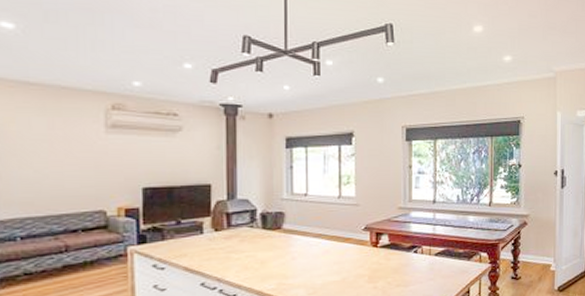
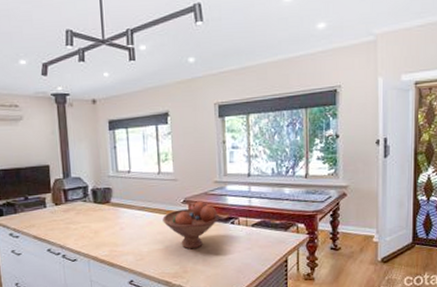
fruit bowl: none [341,228,401,281] -> present [162,201,219,250]

